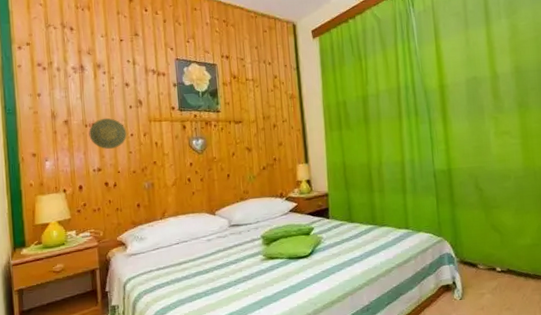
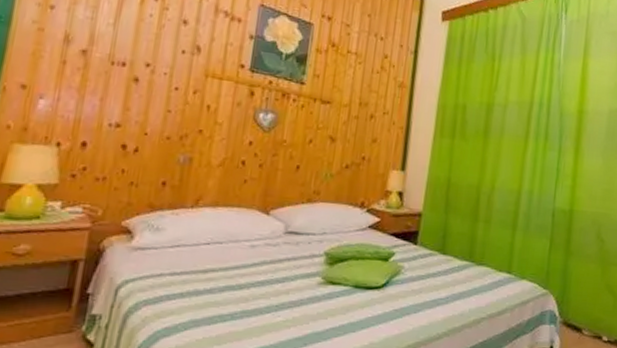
decorative plate: present [89,118,127,149] -> none [113,58,171,102]

